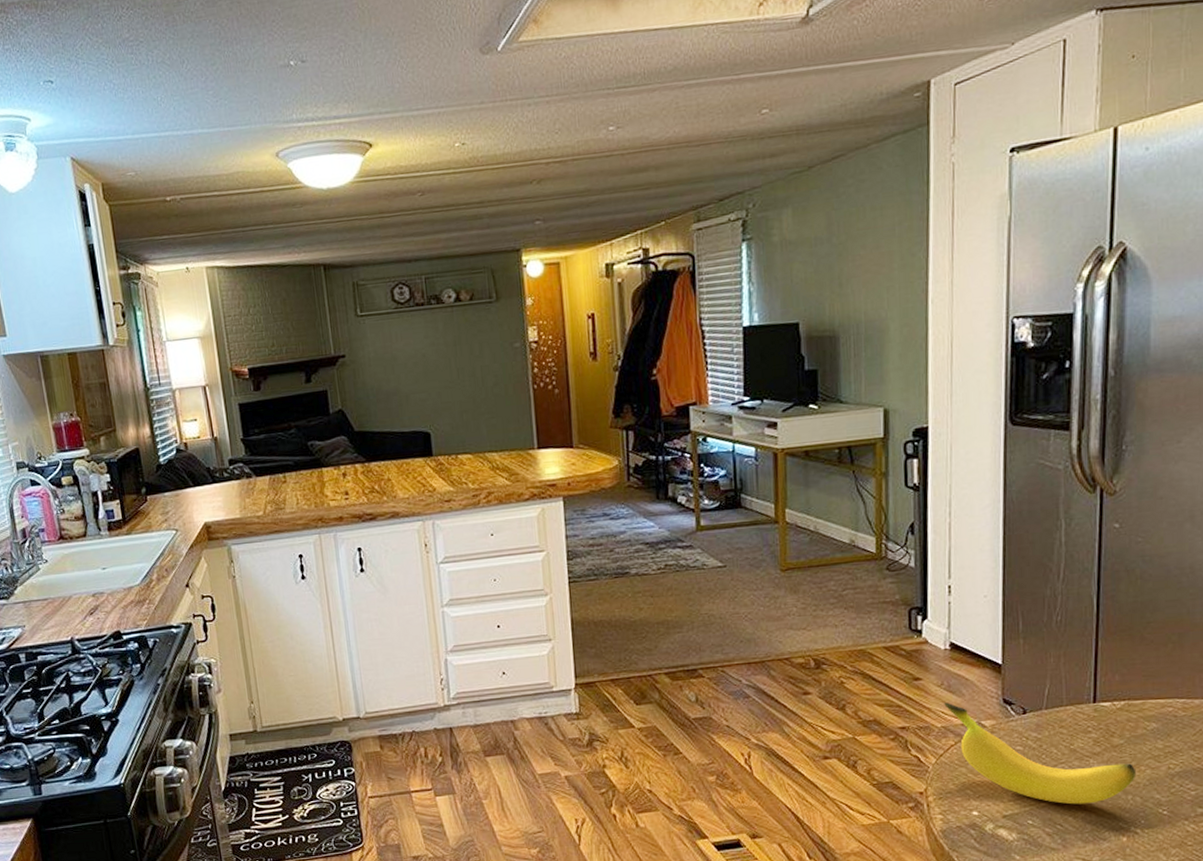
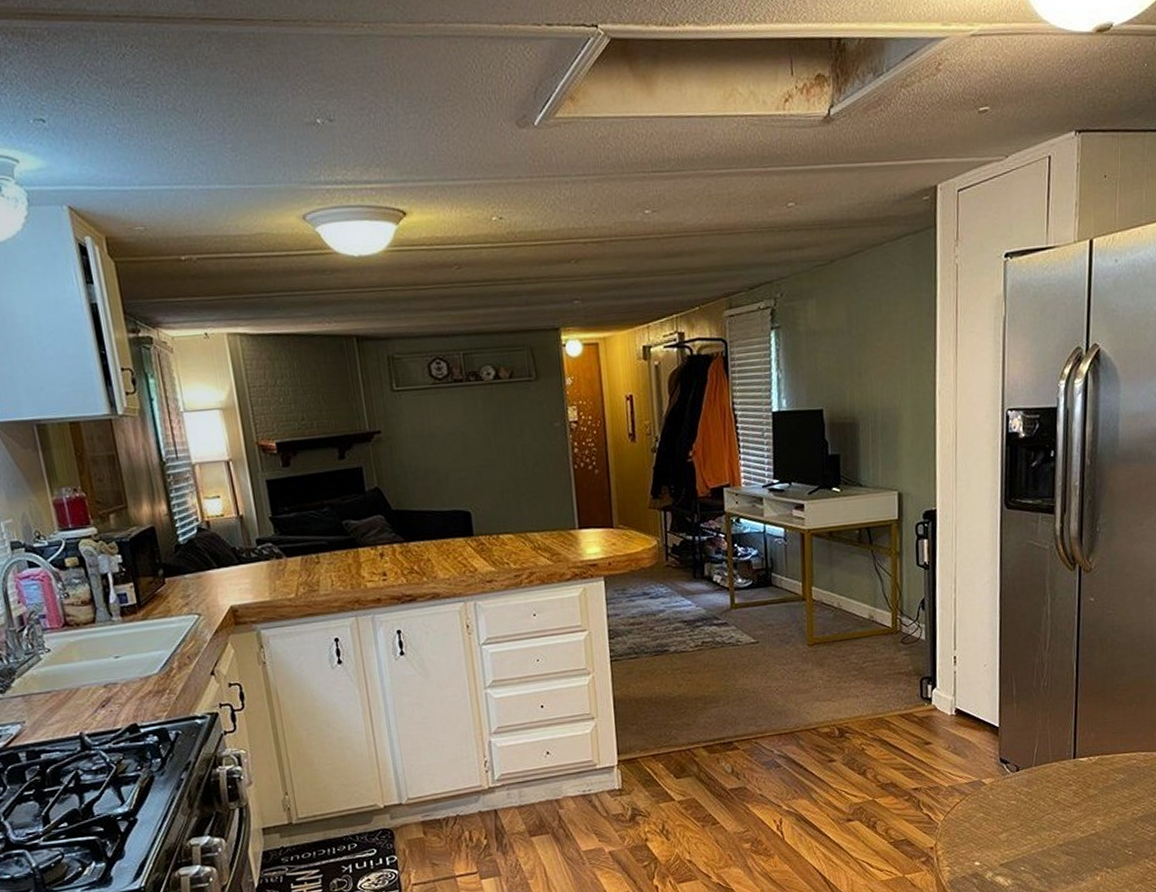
banana: present [944,702,1137,805] -> none [951,763,1108,851]

